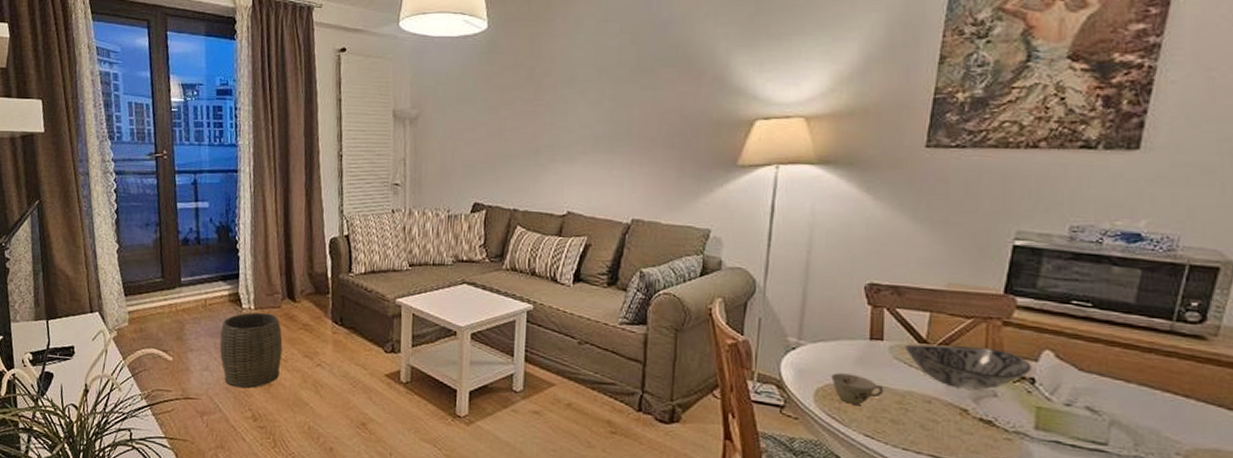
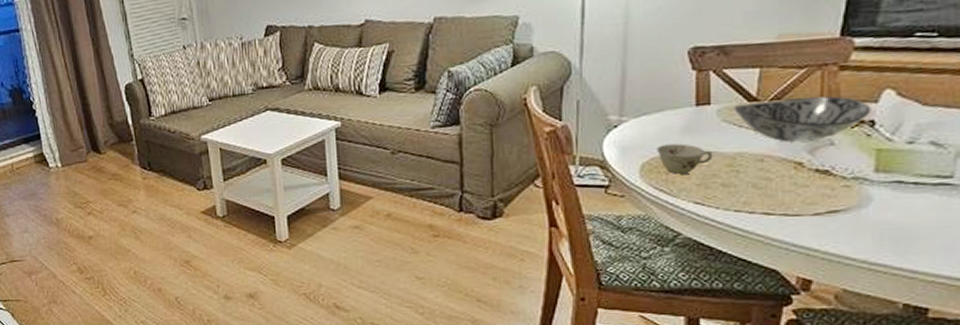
woven basket: present [219,312,283,389] -> none [32,168,97,245]

